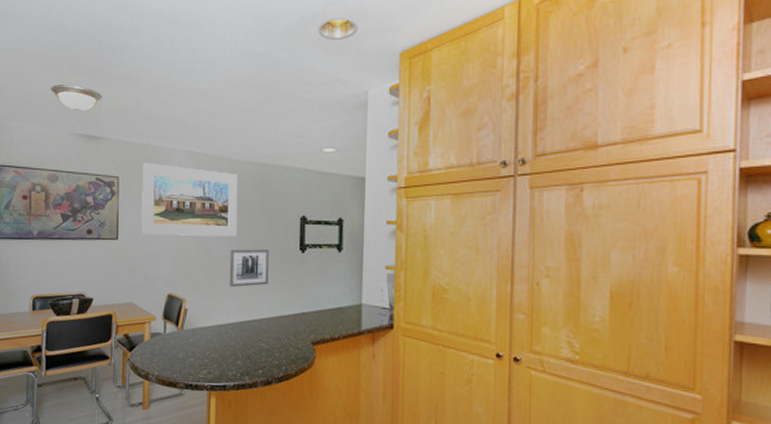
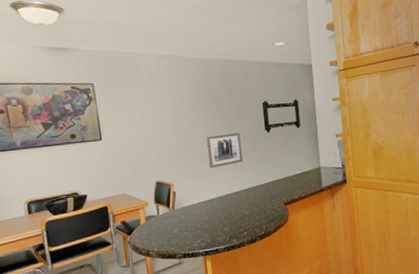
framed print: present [141,162,238,237] -> none [115,68,210,133]

